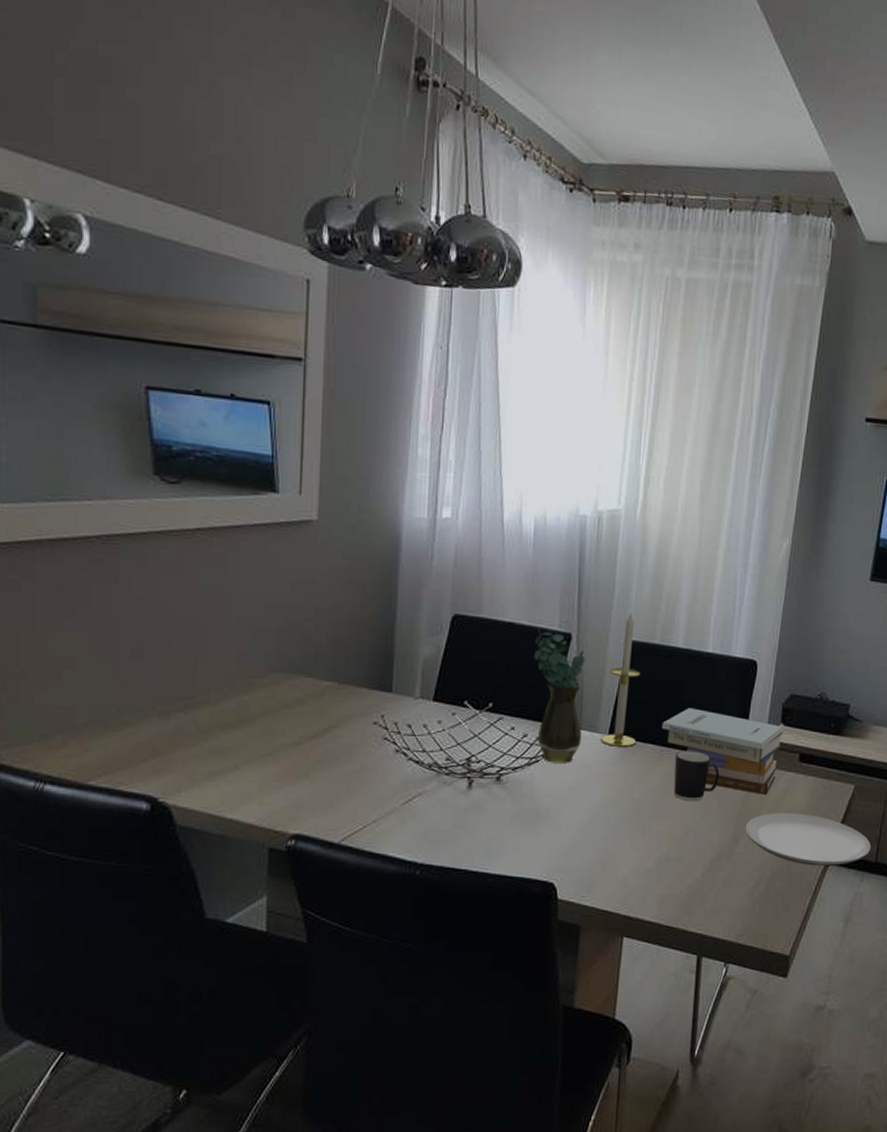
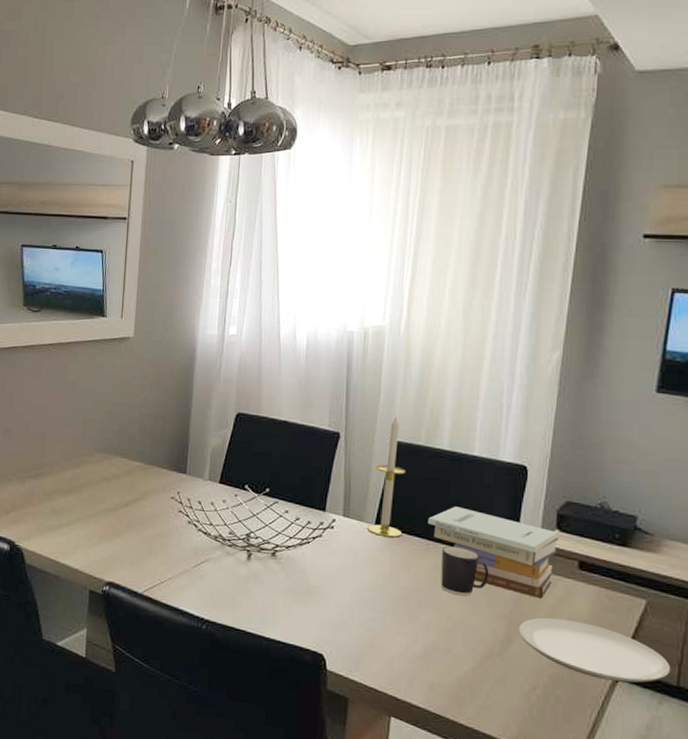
vase: present [534,628,585,763] -> none [306,426,353,547]

